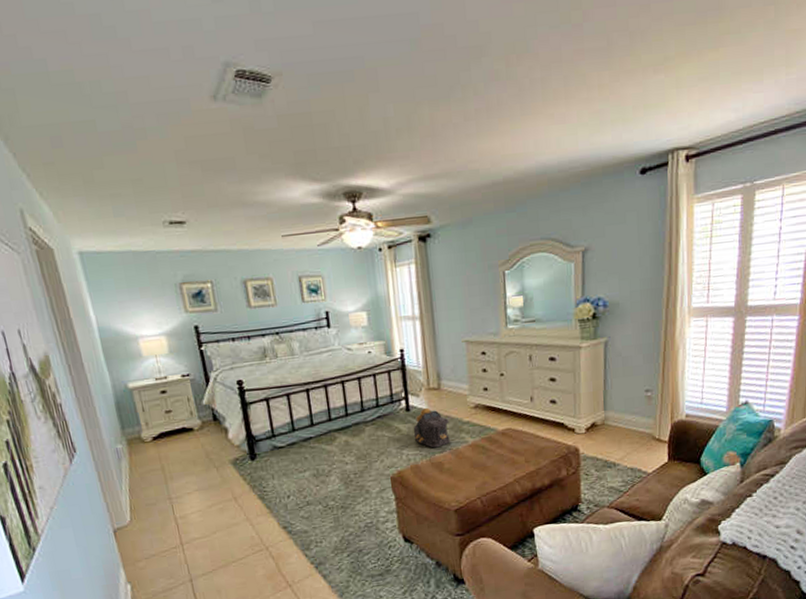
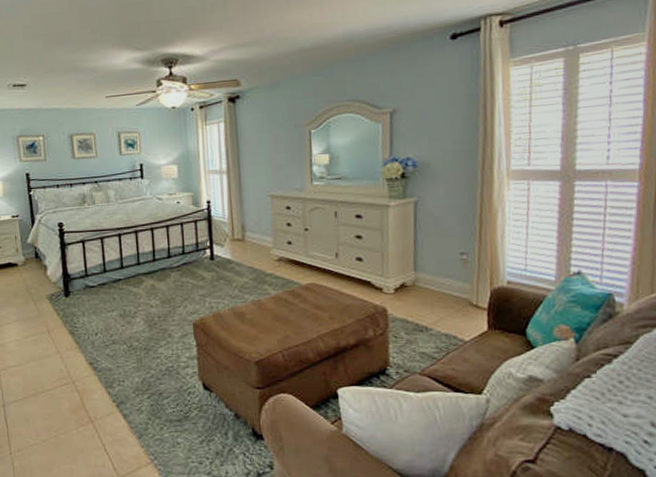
backpack: present [413,408,451,448] -> none [216,258,254,298]

